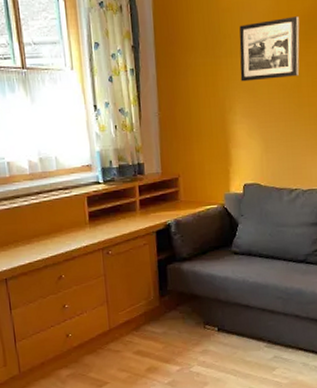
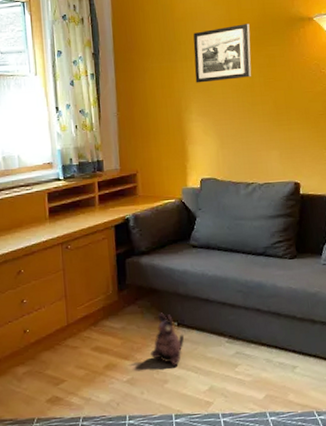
plush toy: none [191,318,224,370] -> present [151,312,184,367]

